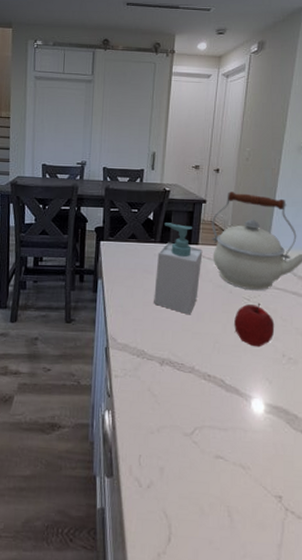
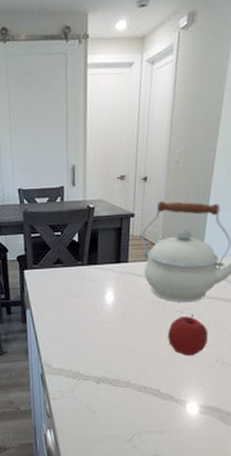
soap bottle: present [154,222,203,314] -> none [85,242,133,333]

